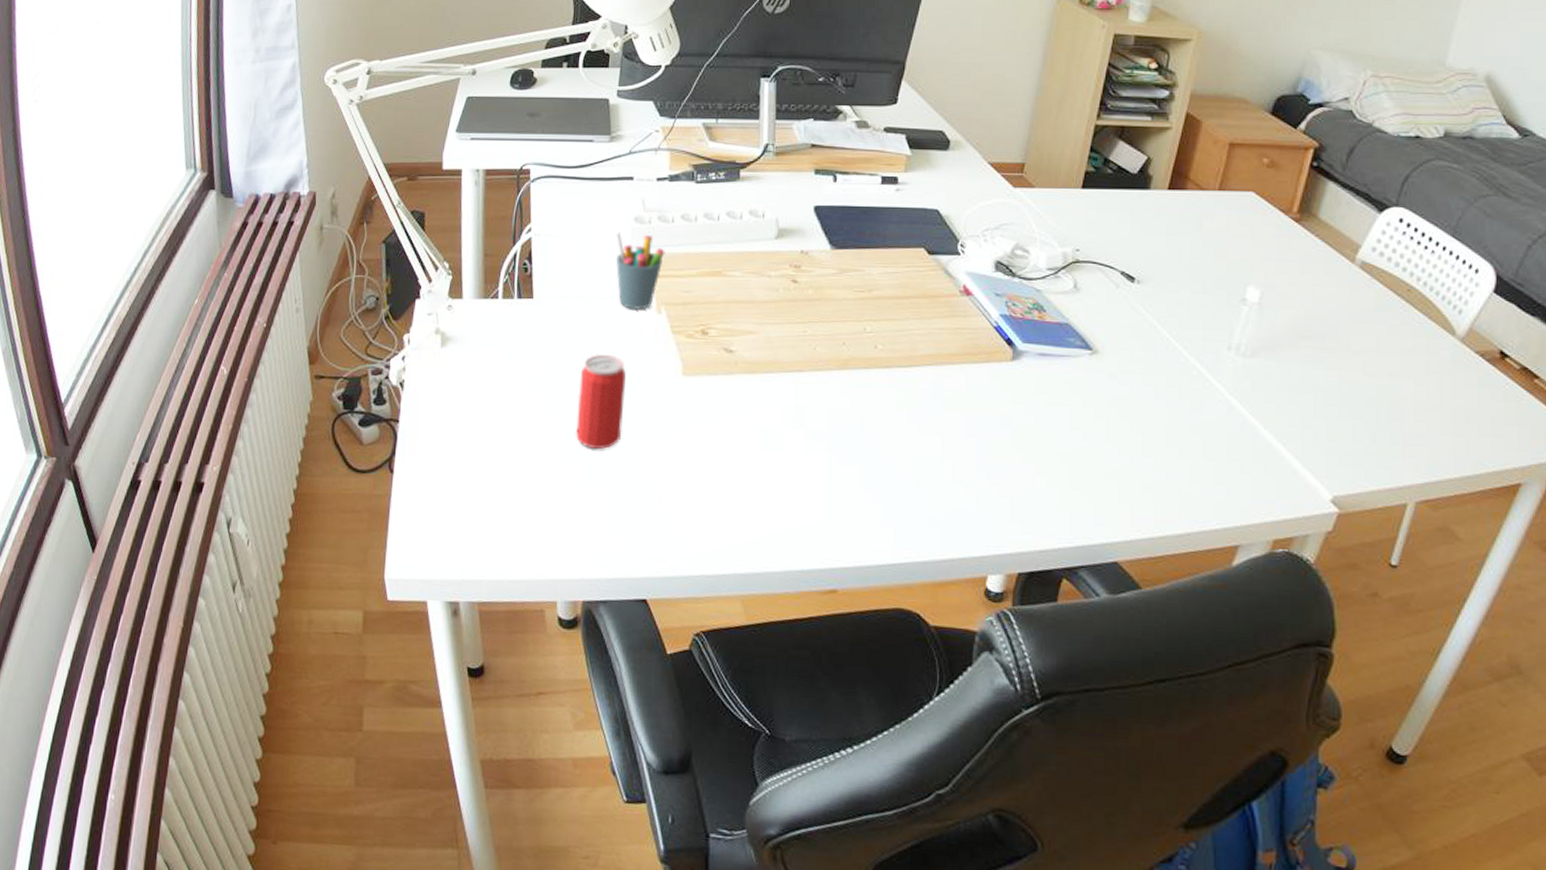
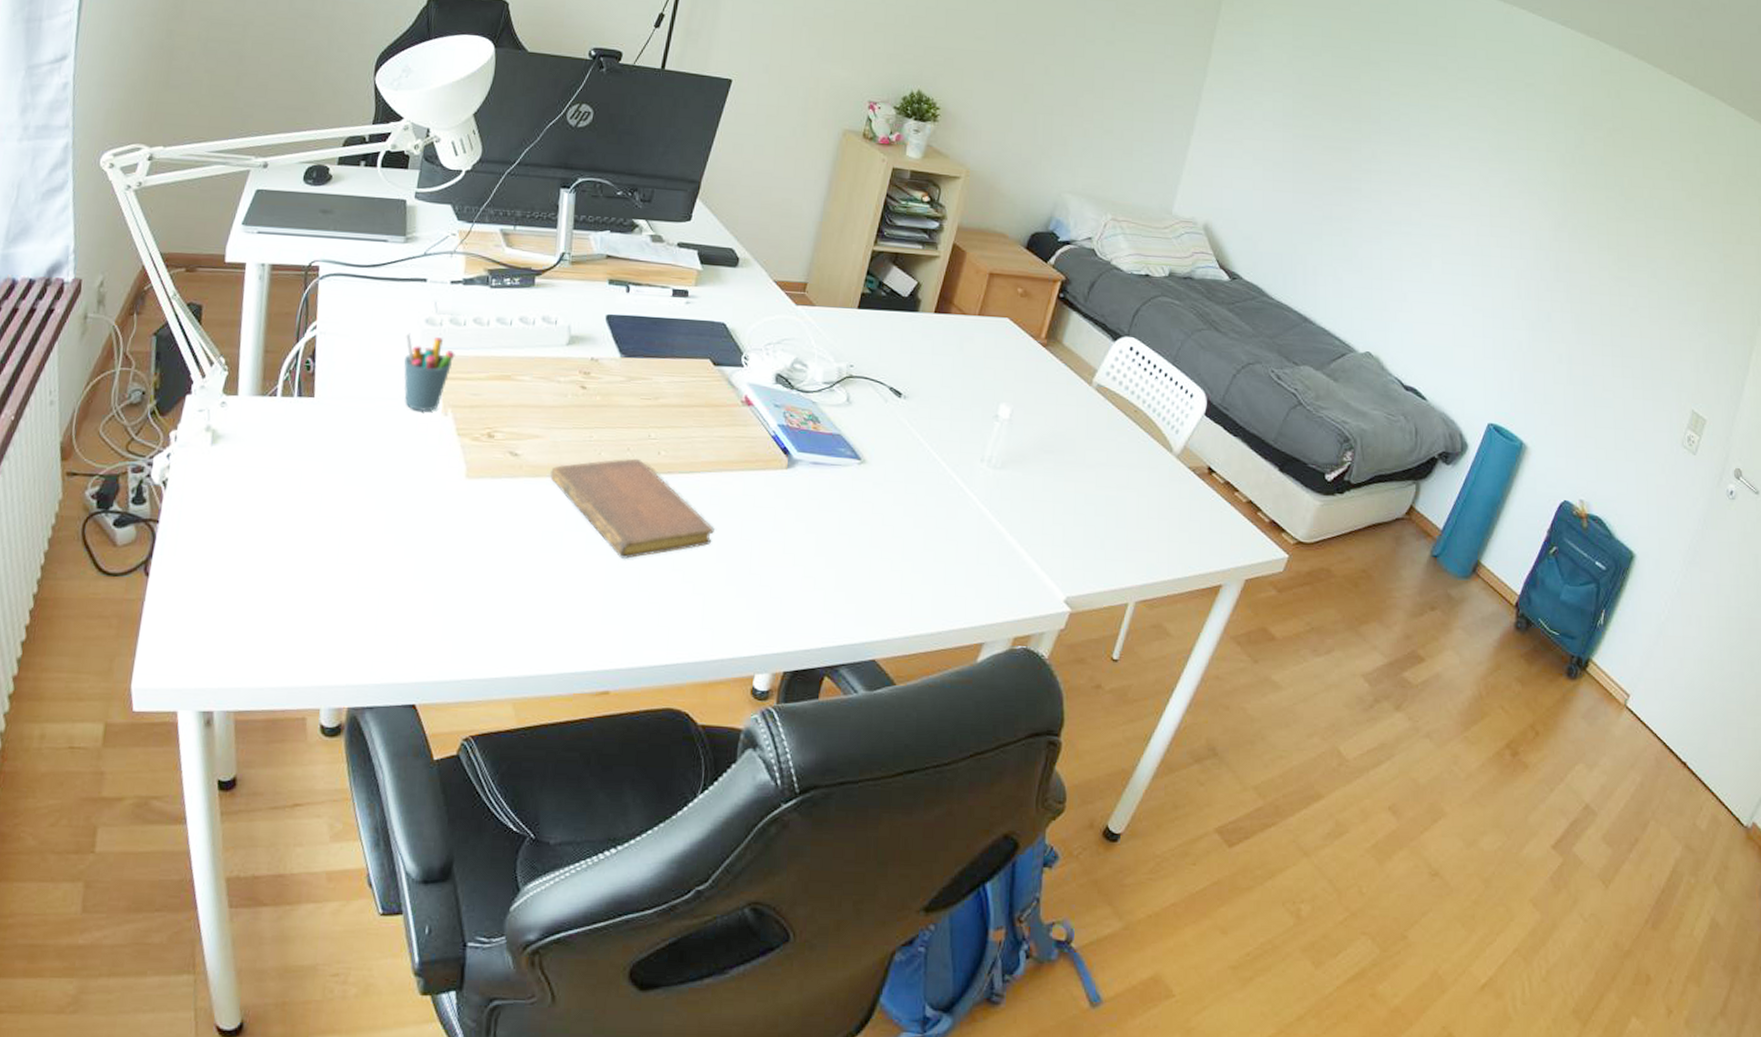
beverage can: present [576,353,627,449] -> none [351,455,409,551]
notebook: none [766,352,937,456] -> present [550,458,714,559]

